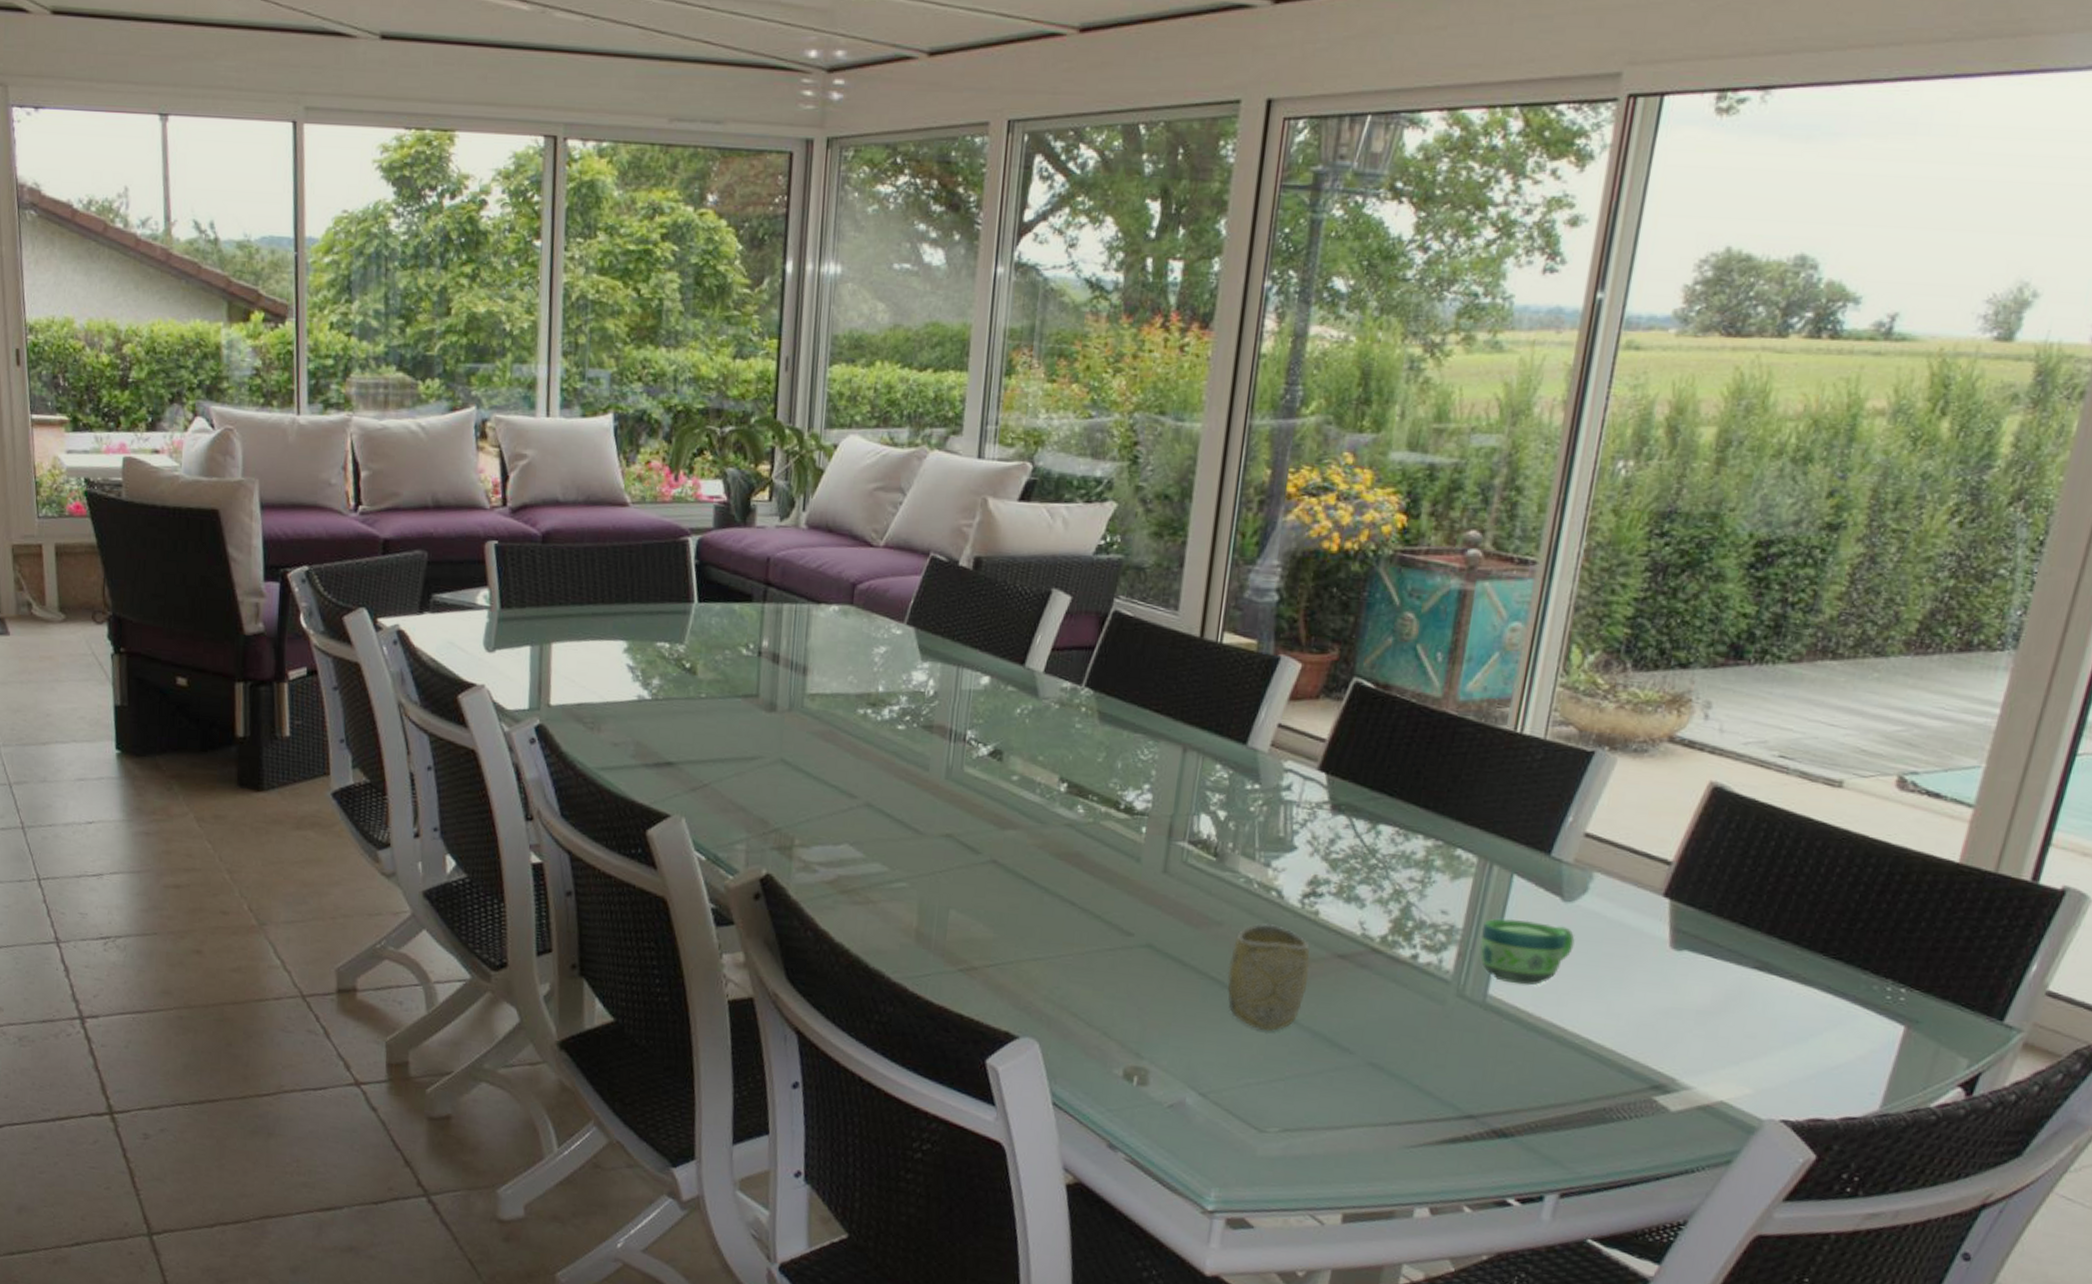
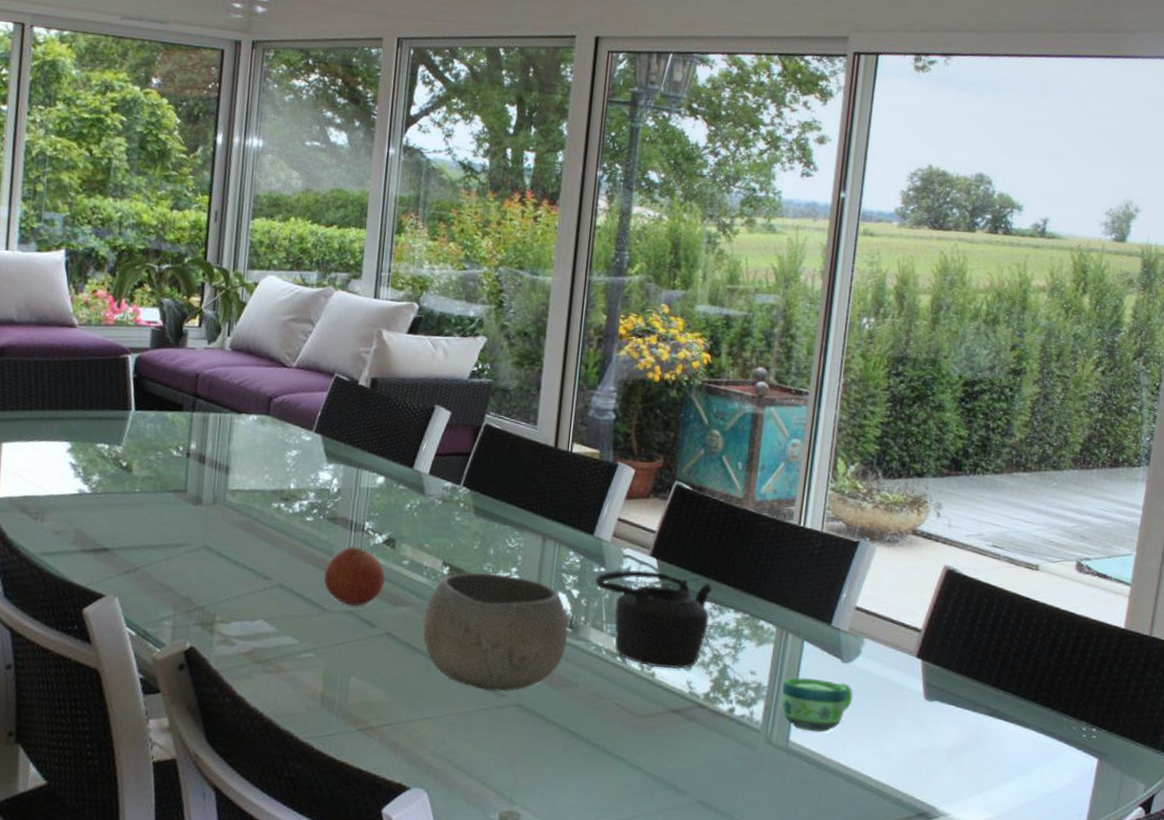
fruit: none [918,759,991,829] -> present [323,546,386,606]
bowl: none [1035,790,1212,930] -> present [423,572,569,692]
cup: present [1227,922,1311,1032] -> none [583,684,650,777]
teapot: none [1247,787,1396,906] -> present [595,570,712,669]

